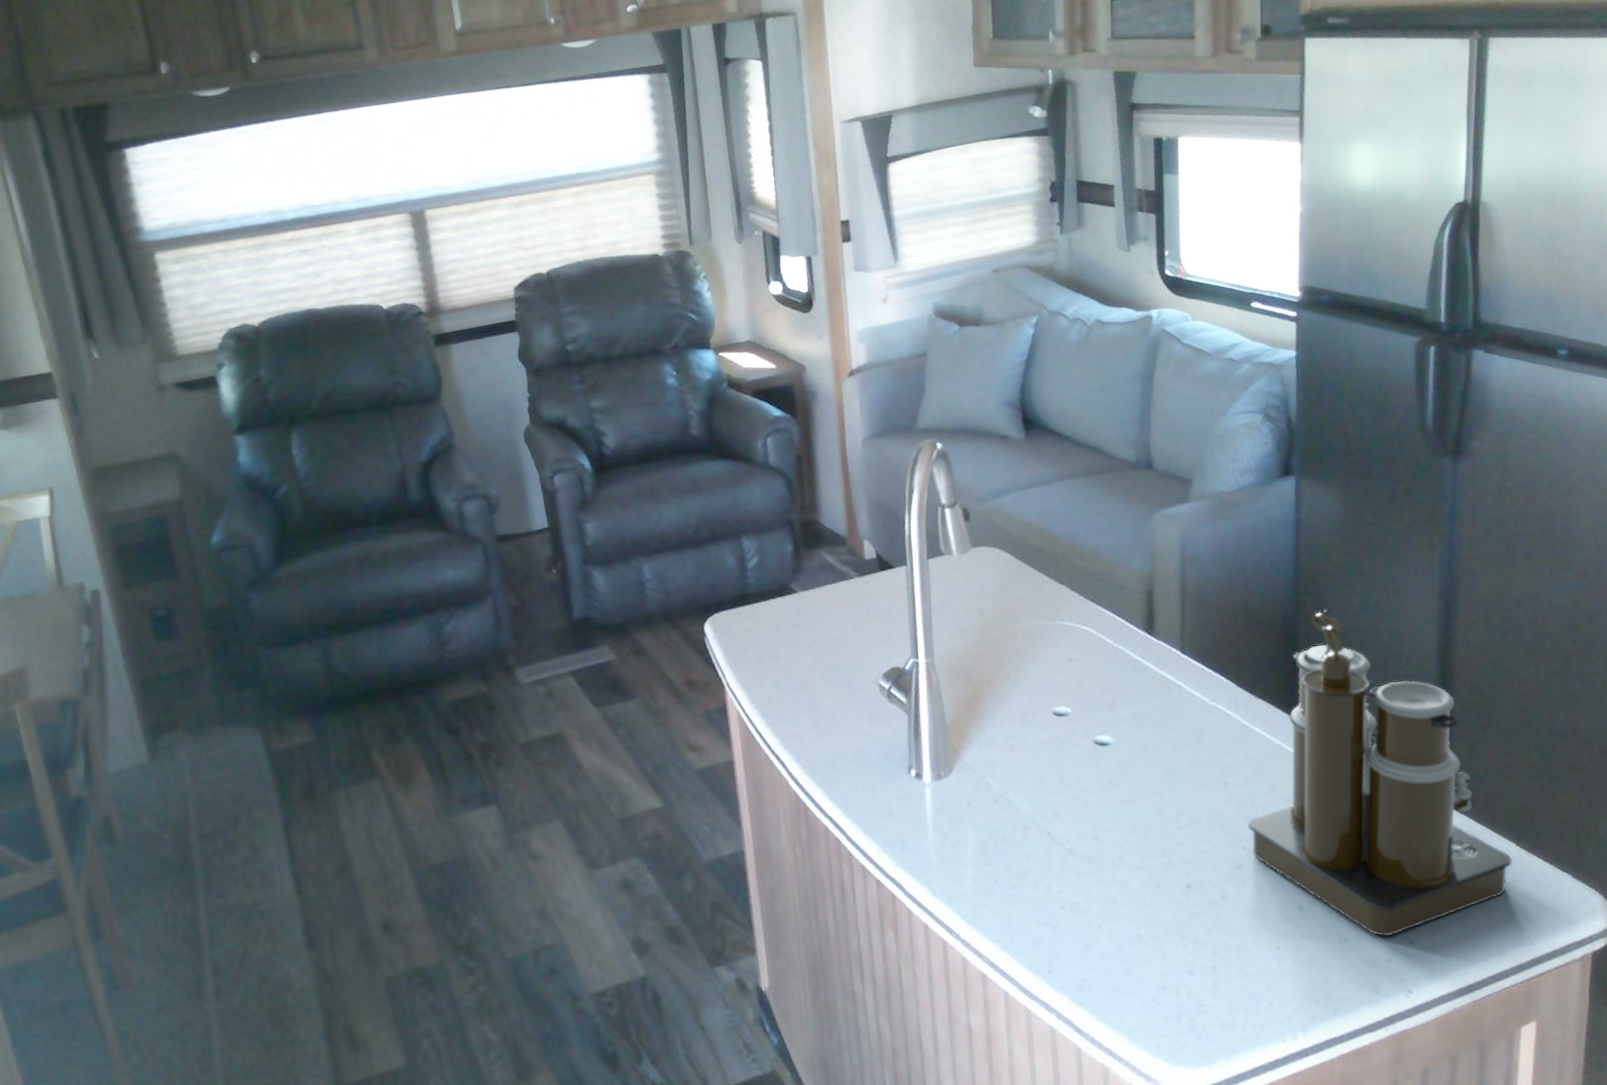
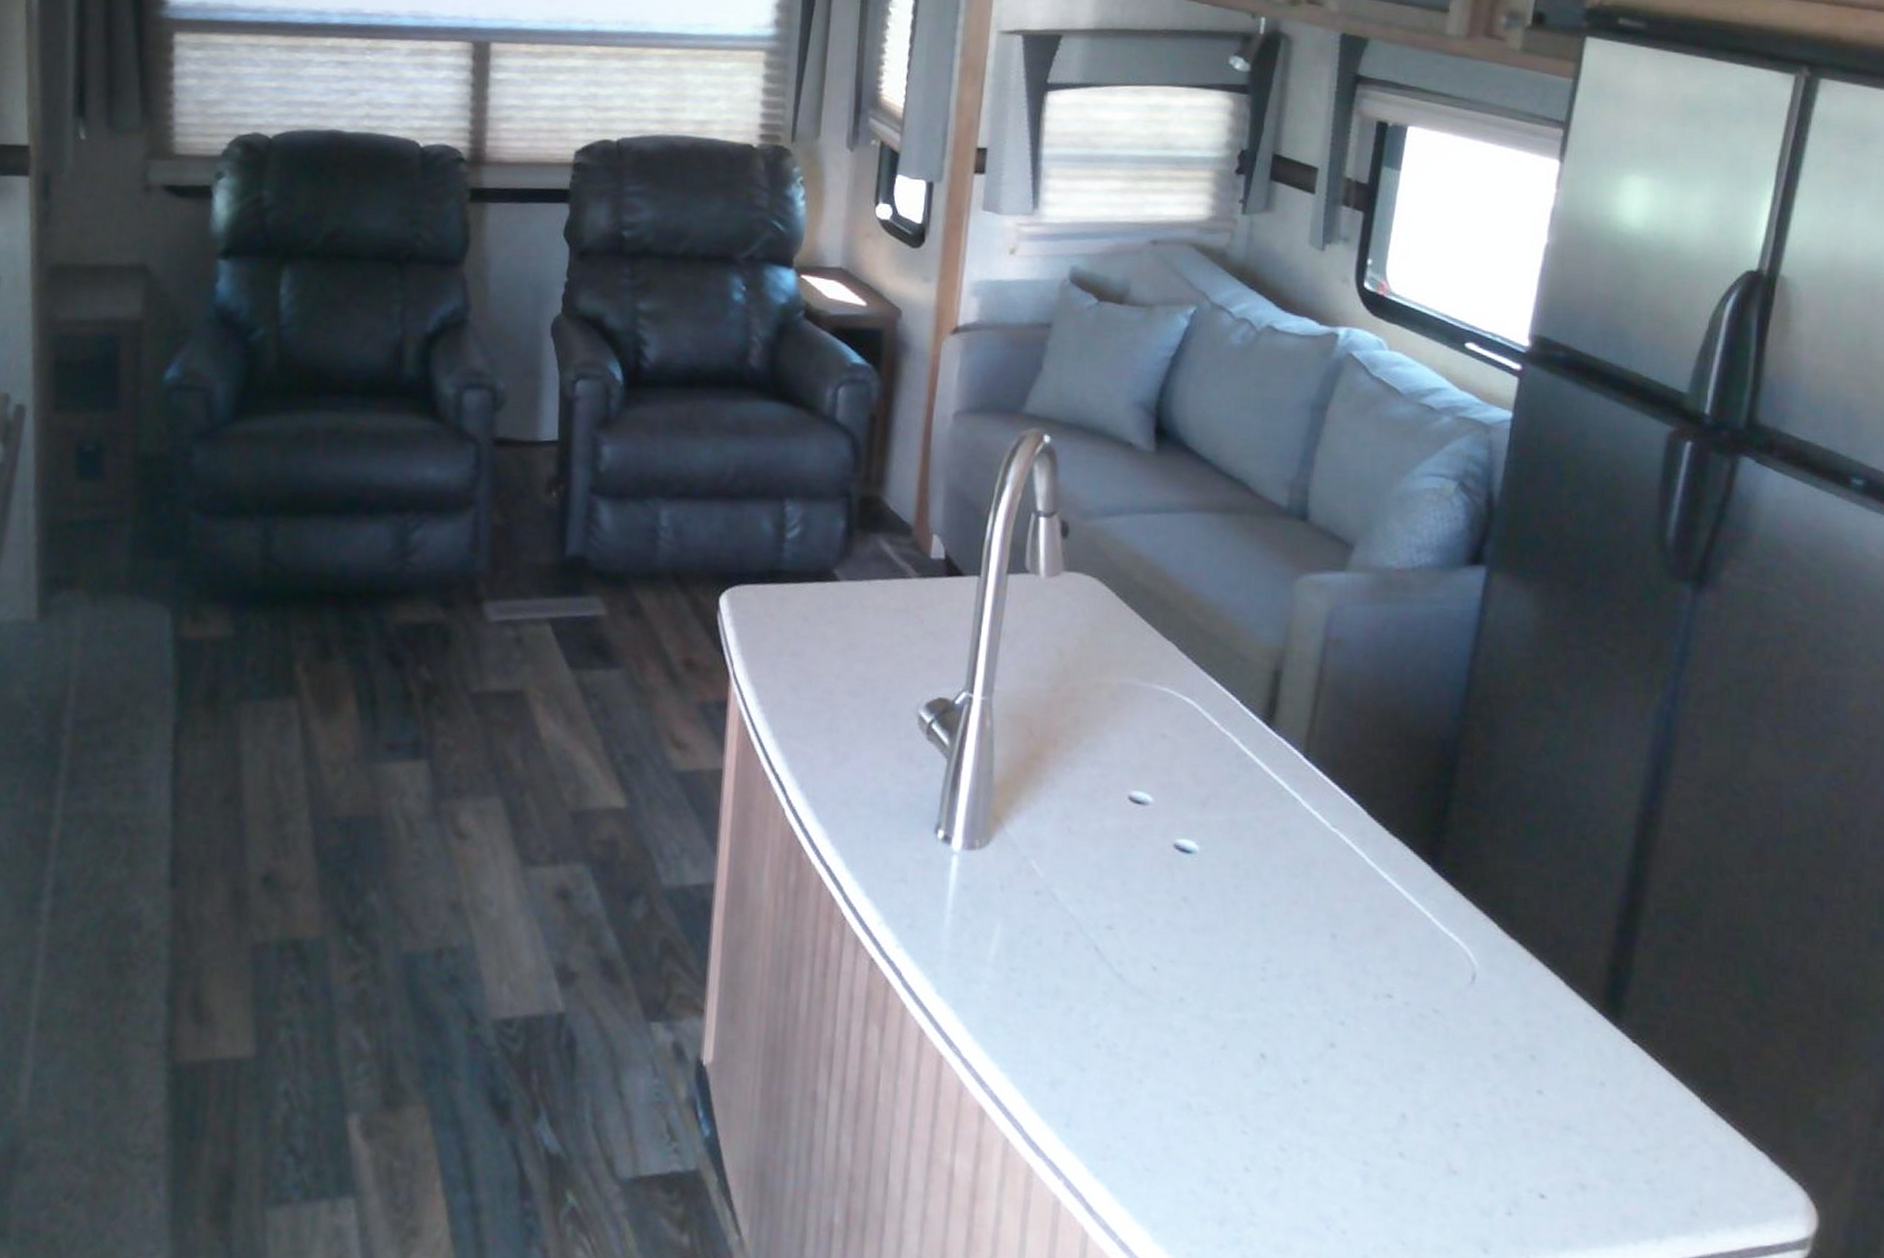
coffee maker: present [1248,609,1513,936] -> none [1353,741,1693,1181]

